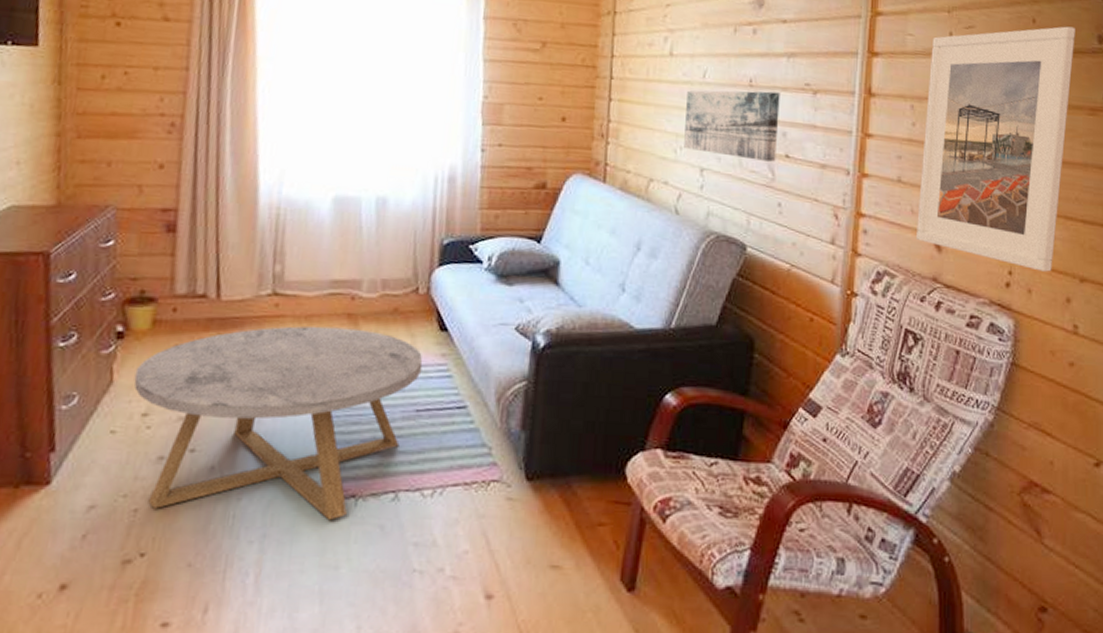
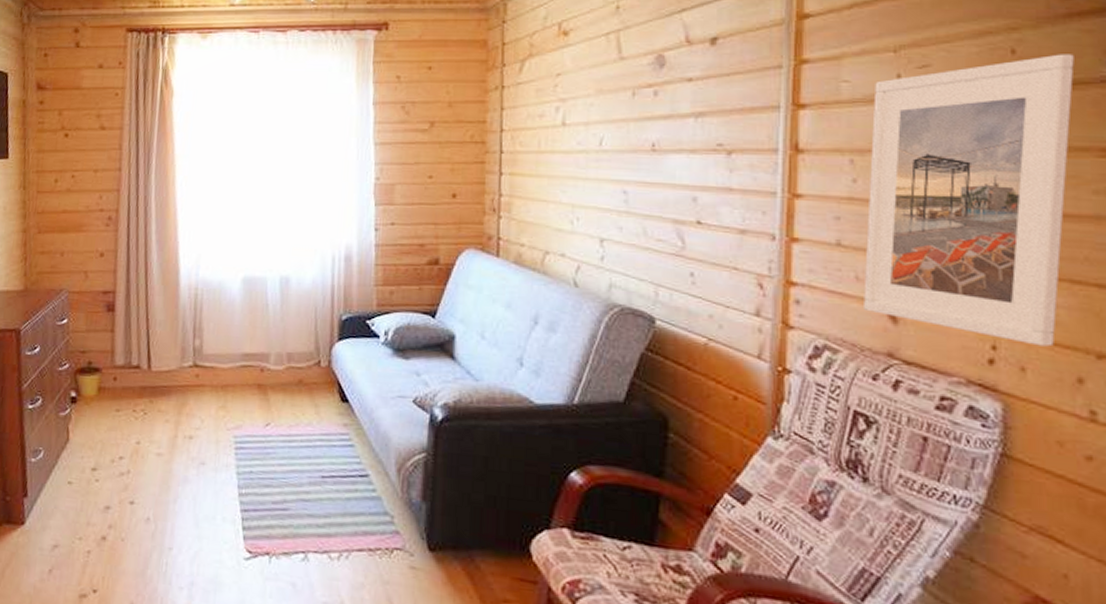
coffee table: present [133,326,423,521] -> none [85,395,327,575]
wall art: present [684,90,780,162] -> none [581,155,688,229]

